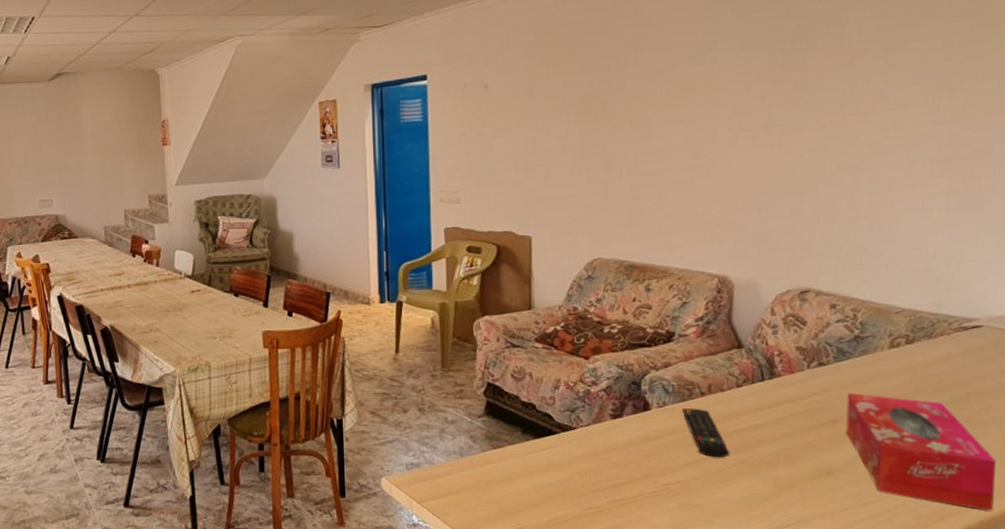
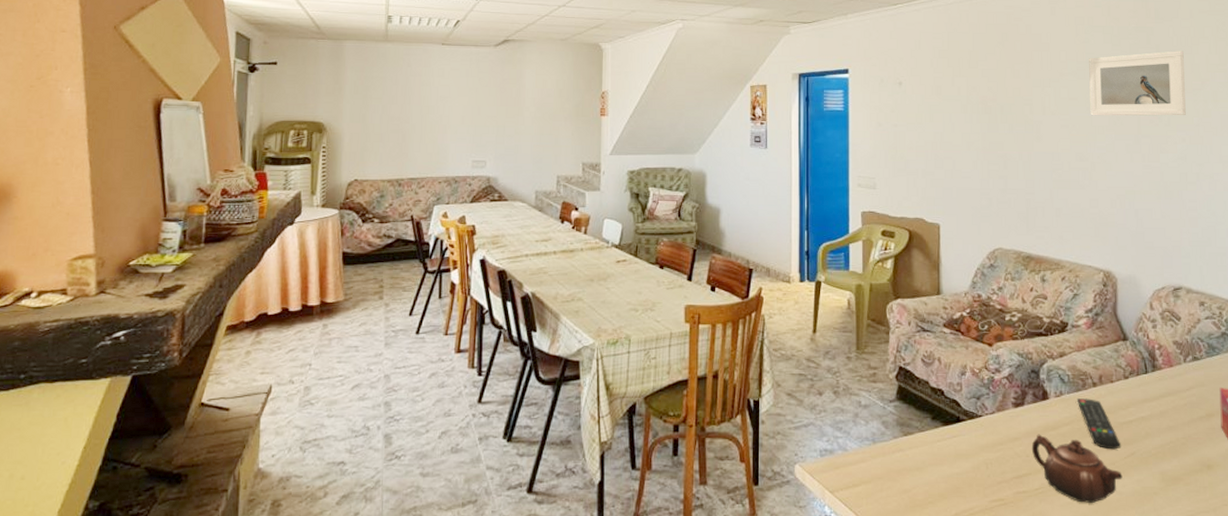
teapot: none [629,444,730,510] -> present [1031,434,1123,504]
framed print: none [710,21,831,106] -> present [1089,51,1186,116]

